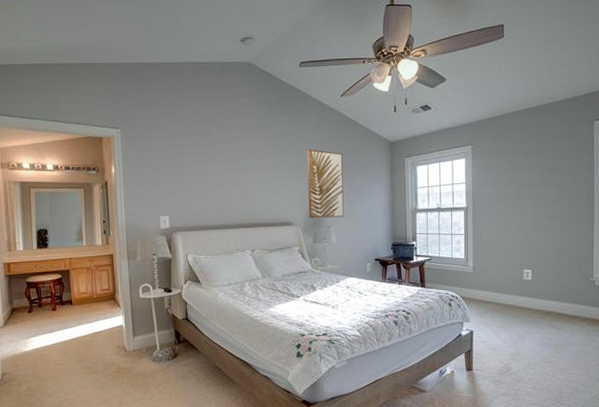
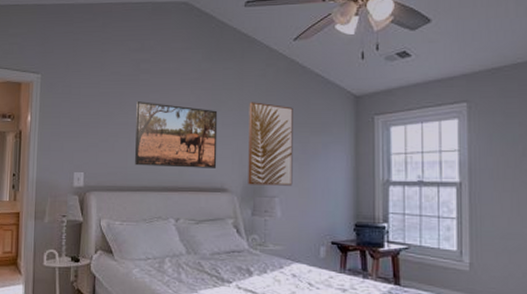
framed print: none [211,152,283,208] -> present [135,101,218,168]

